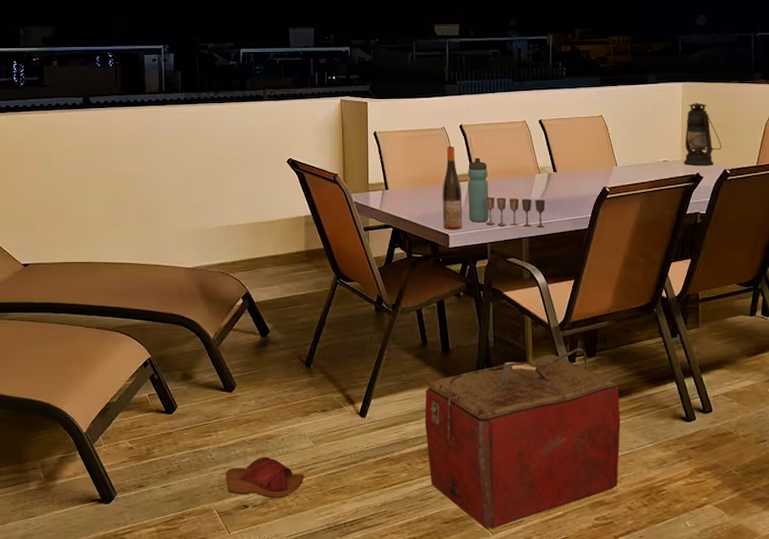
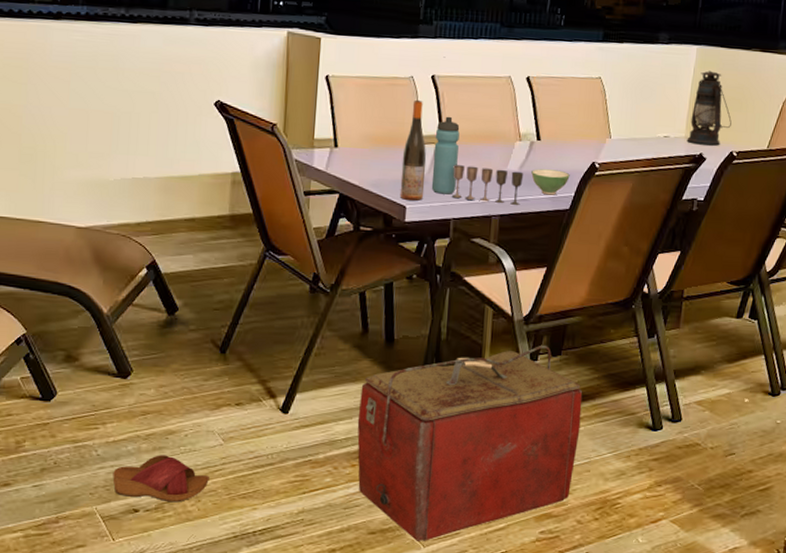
bowl: none [552,196,585,218] -> present [531,169,570,196]

